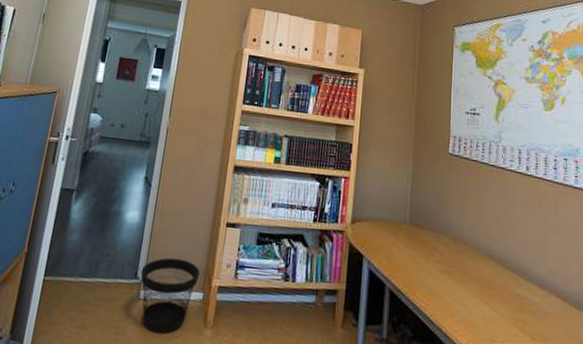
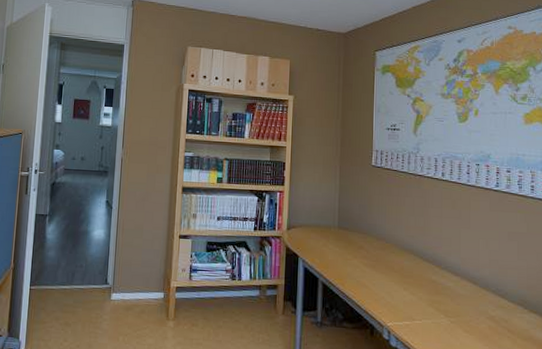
wastebasket: present [140,257,201,334] -> none [110,266,160,327]

